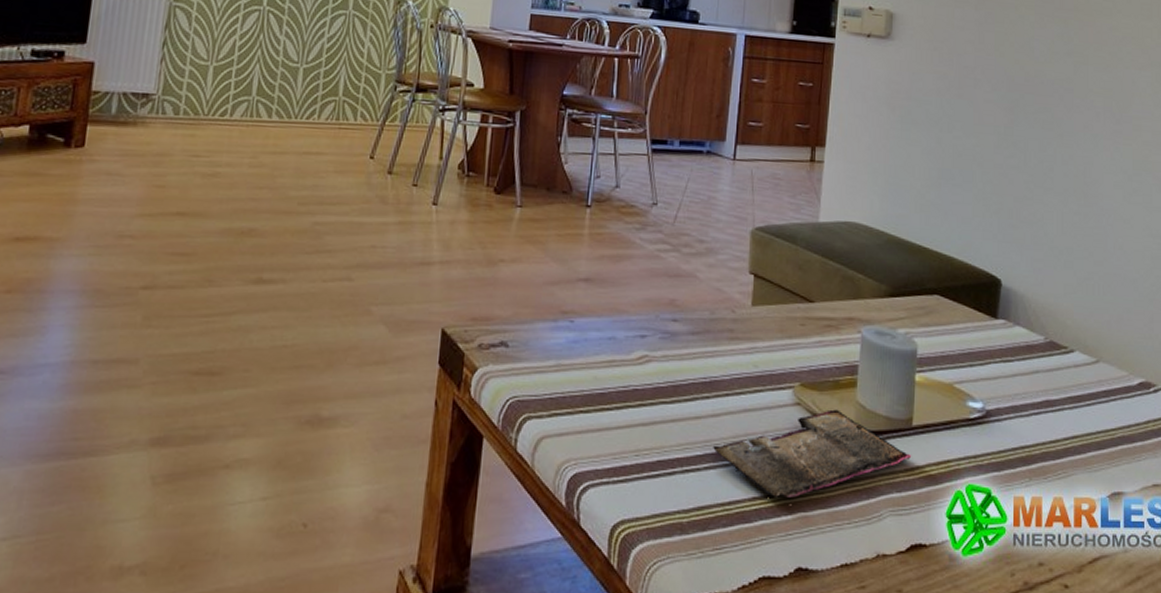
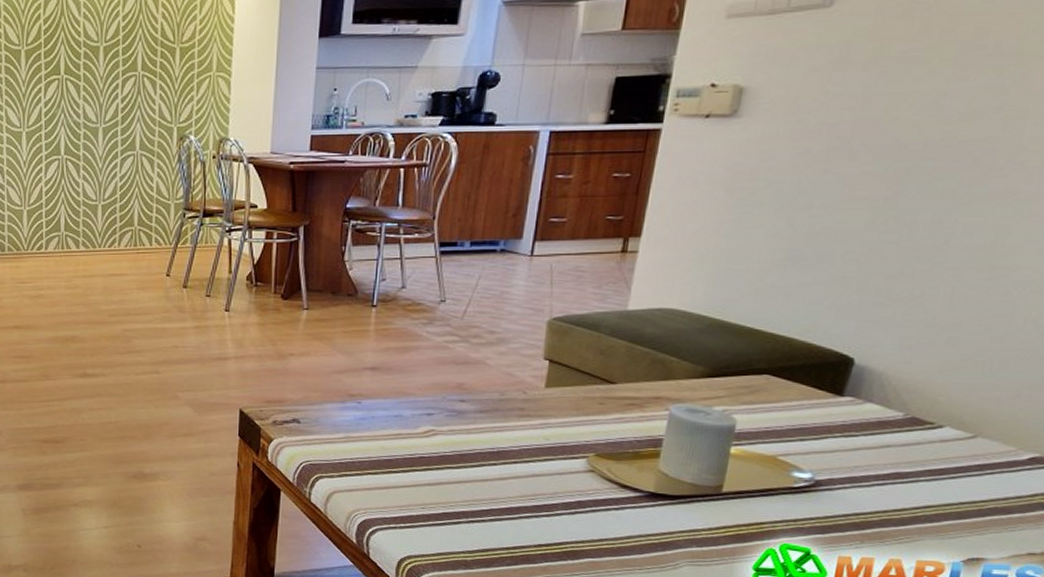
book: present [713,409,912,498] -> none [499,476,719,546]

